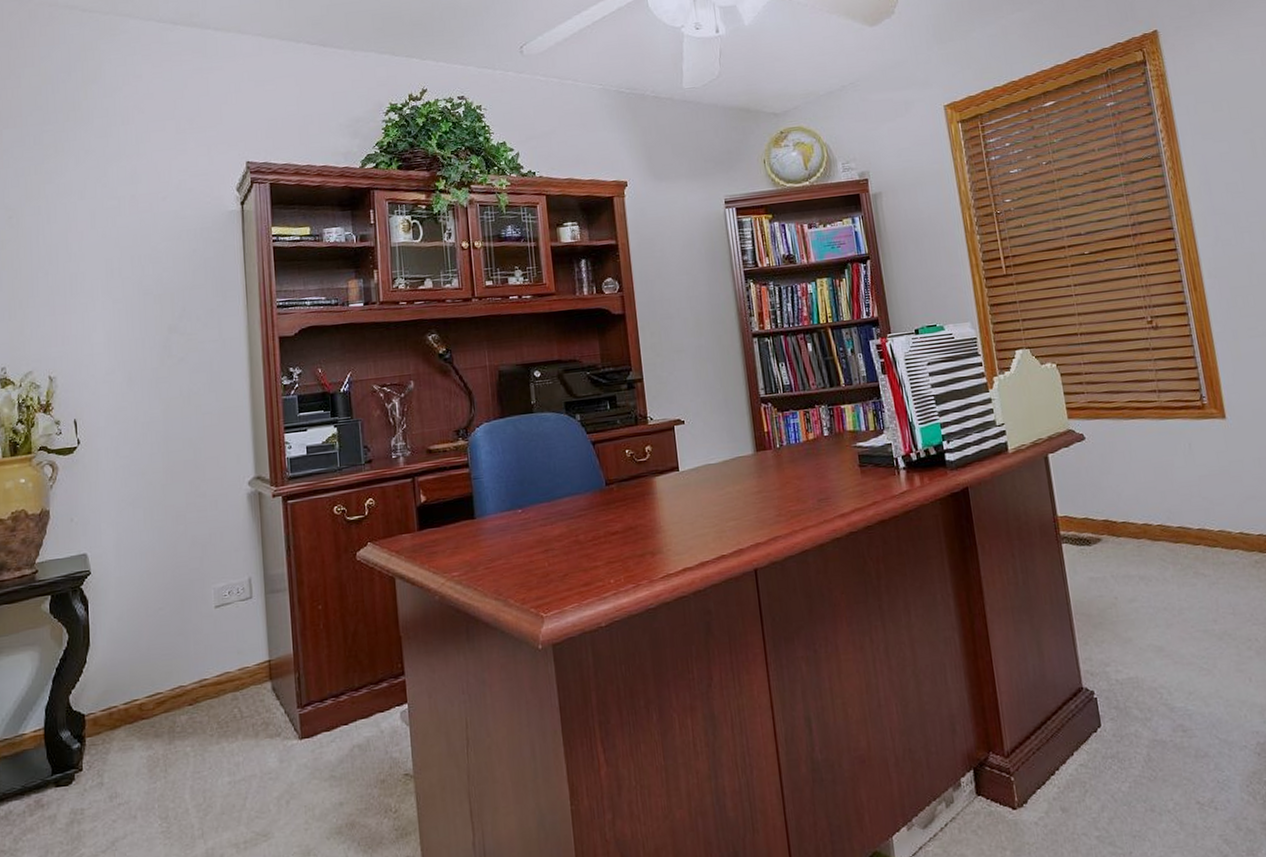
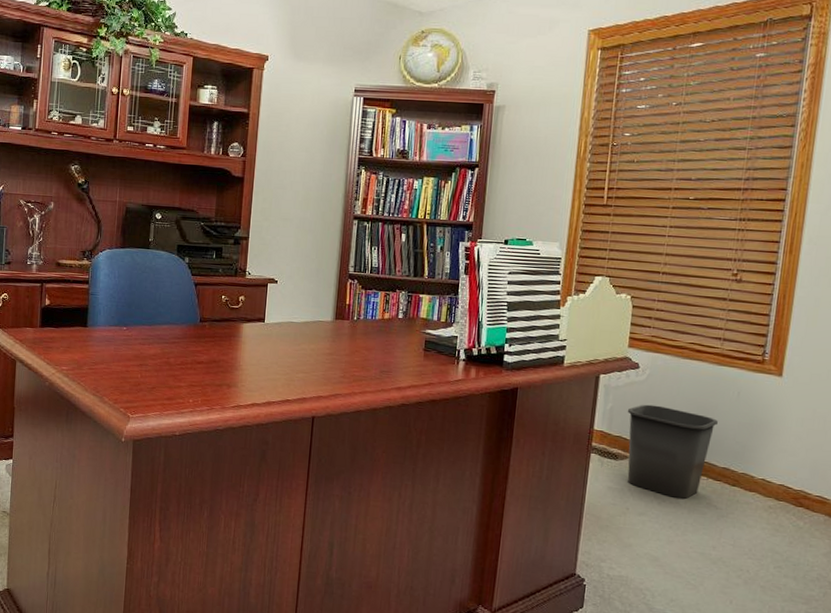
waste bin: none [1085,475,1181,575] -> present [627,404,718,500]

